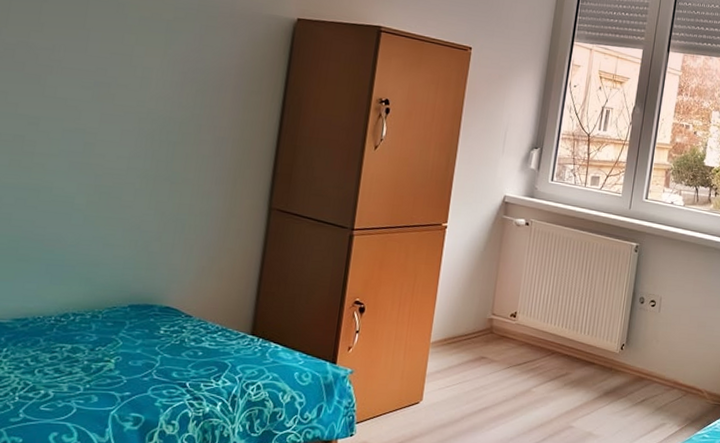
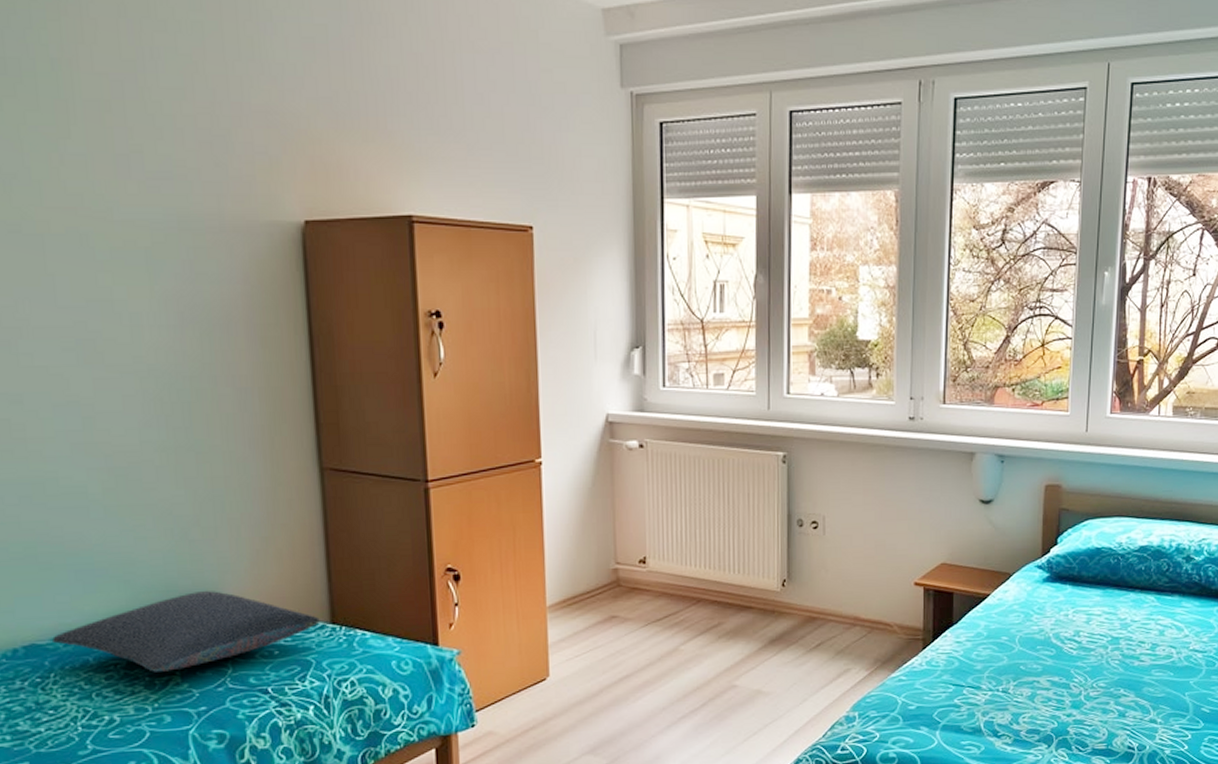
pillow: none [13,294,243,359] -> present [52,591,320,672]

